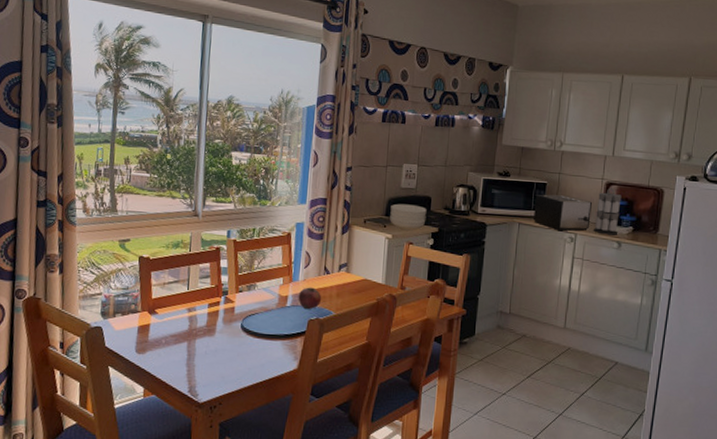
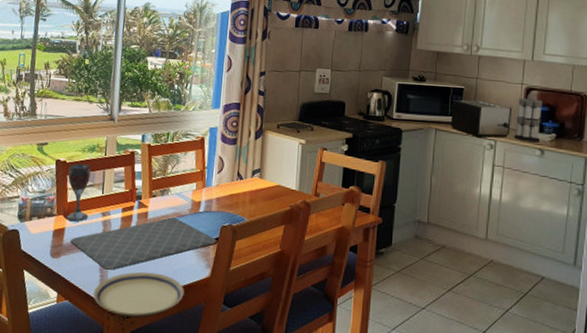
cup: none [151,260,175,317] -> present [67,164,91,221]
placemat: none [156,312,304,364] -> present [71,217,217,270]
plate: none [180,365,272,411] -> present [93,271,184,319]
fruit: present [298,287,322,310] -> none [211,192,235,216]
bowl: present [390,203,427,231] -> none [303,108,341,137]

